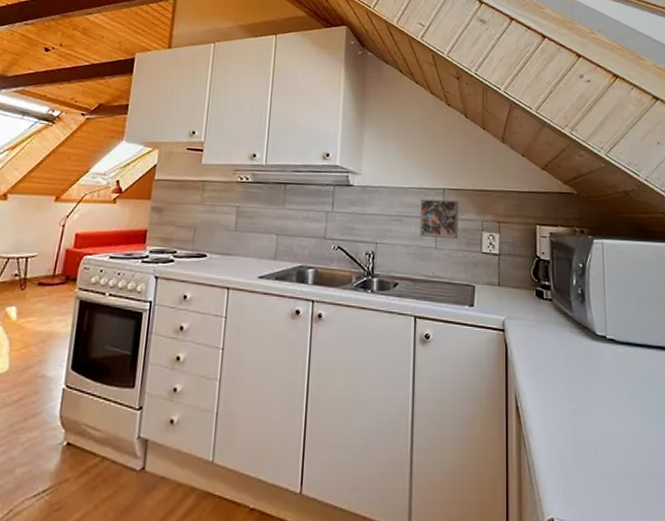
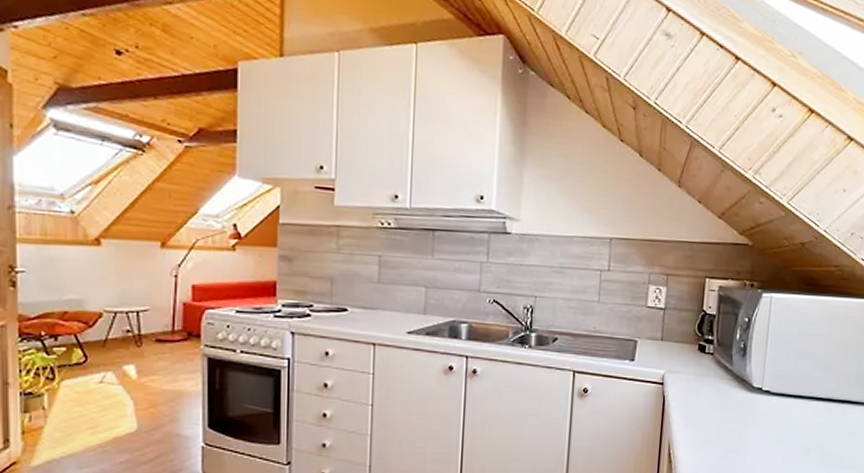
decorative tile: present [419,199,458,240] -> none [582,249,626,293]

